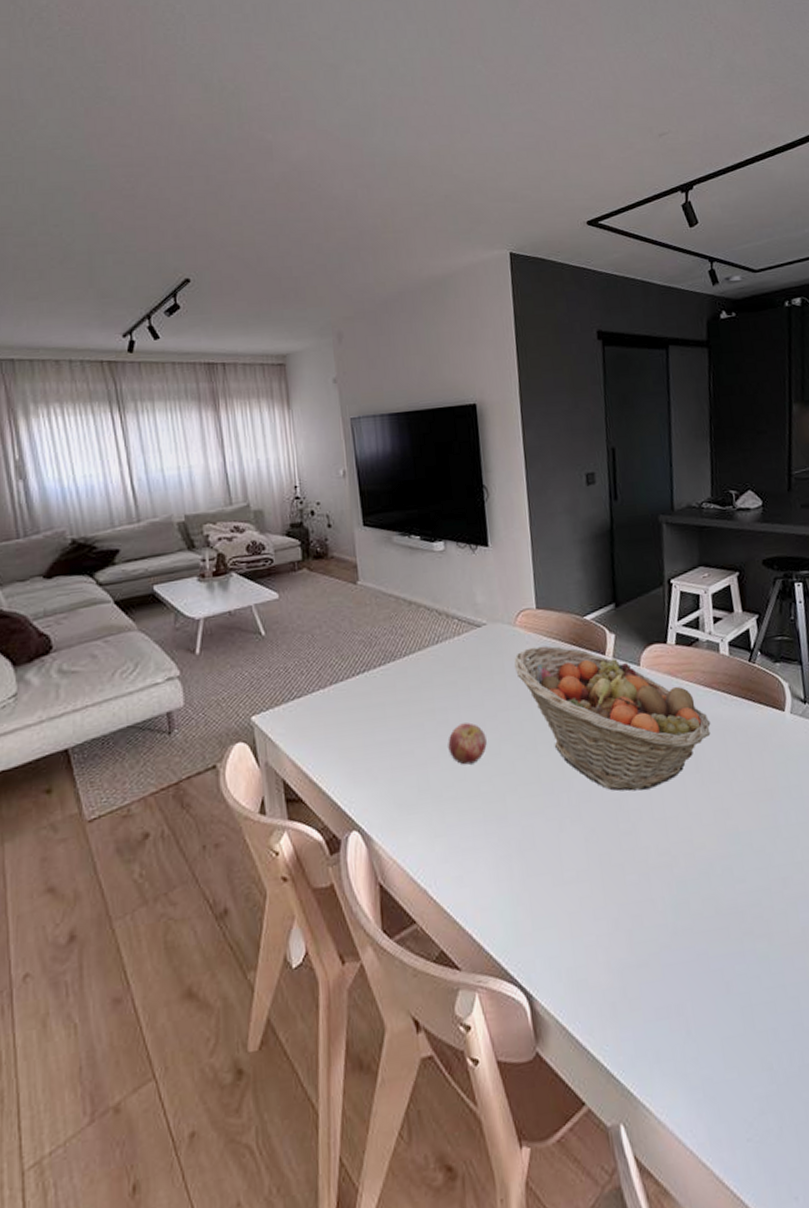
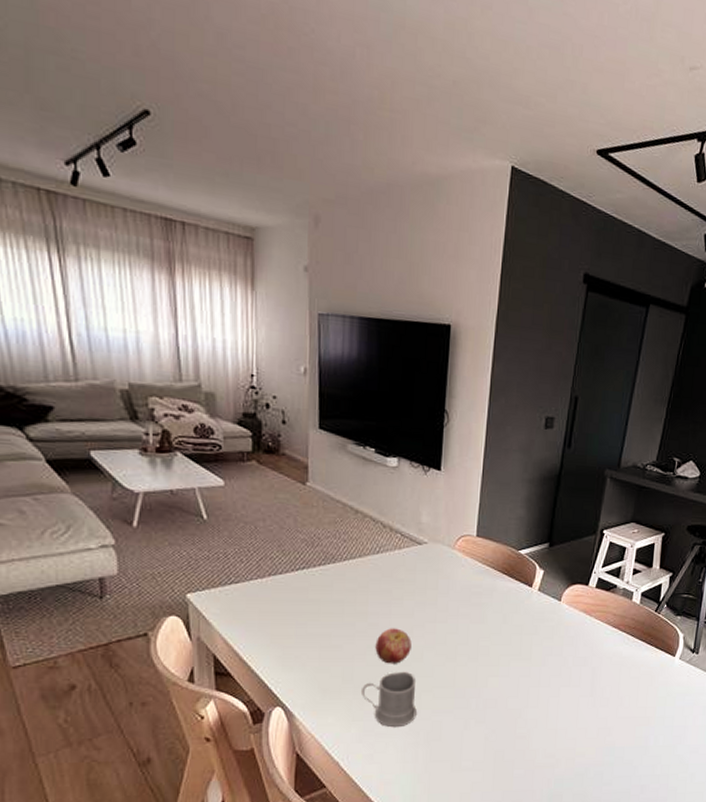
mug: none [440,771,504,840] -> present [362,672,417,728]
fruit basket: present [514,646,711,792] -> none [448,570,611,704]

